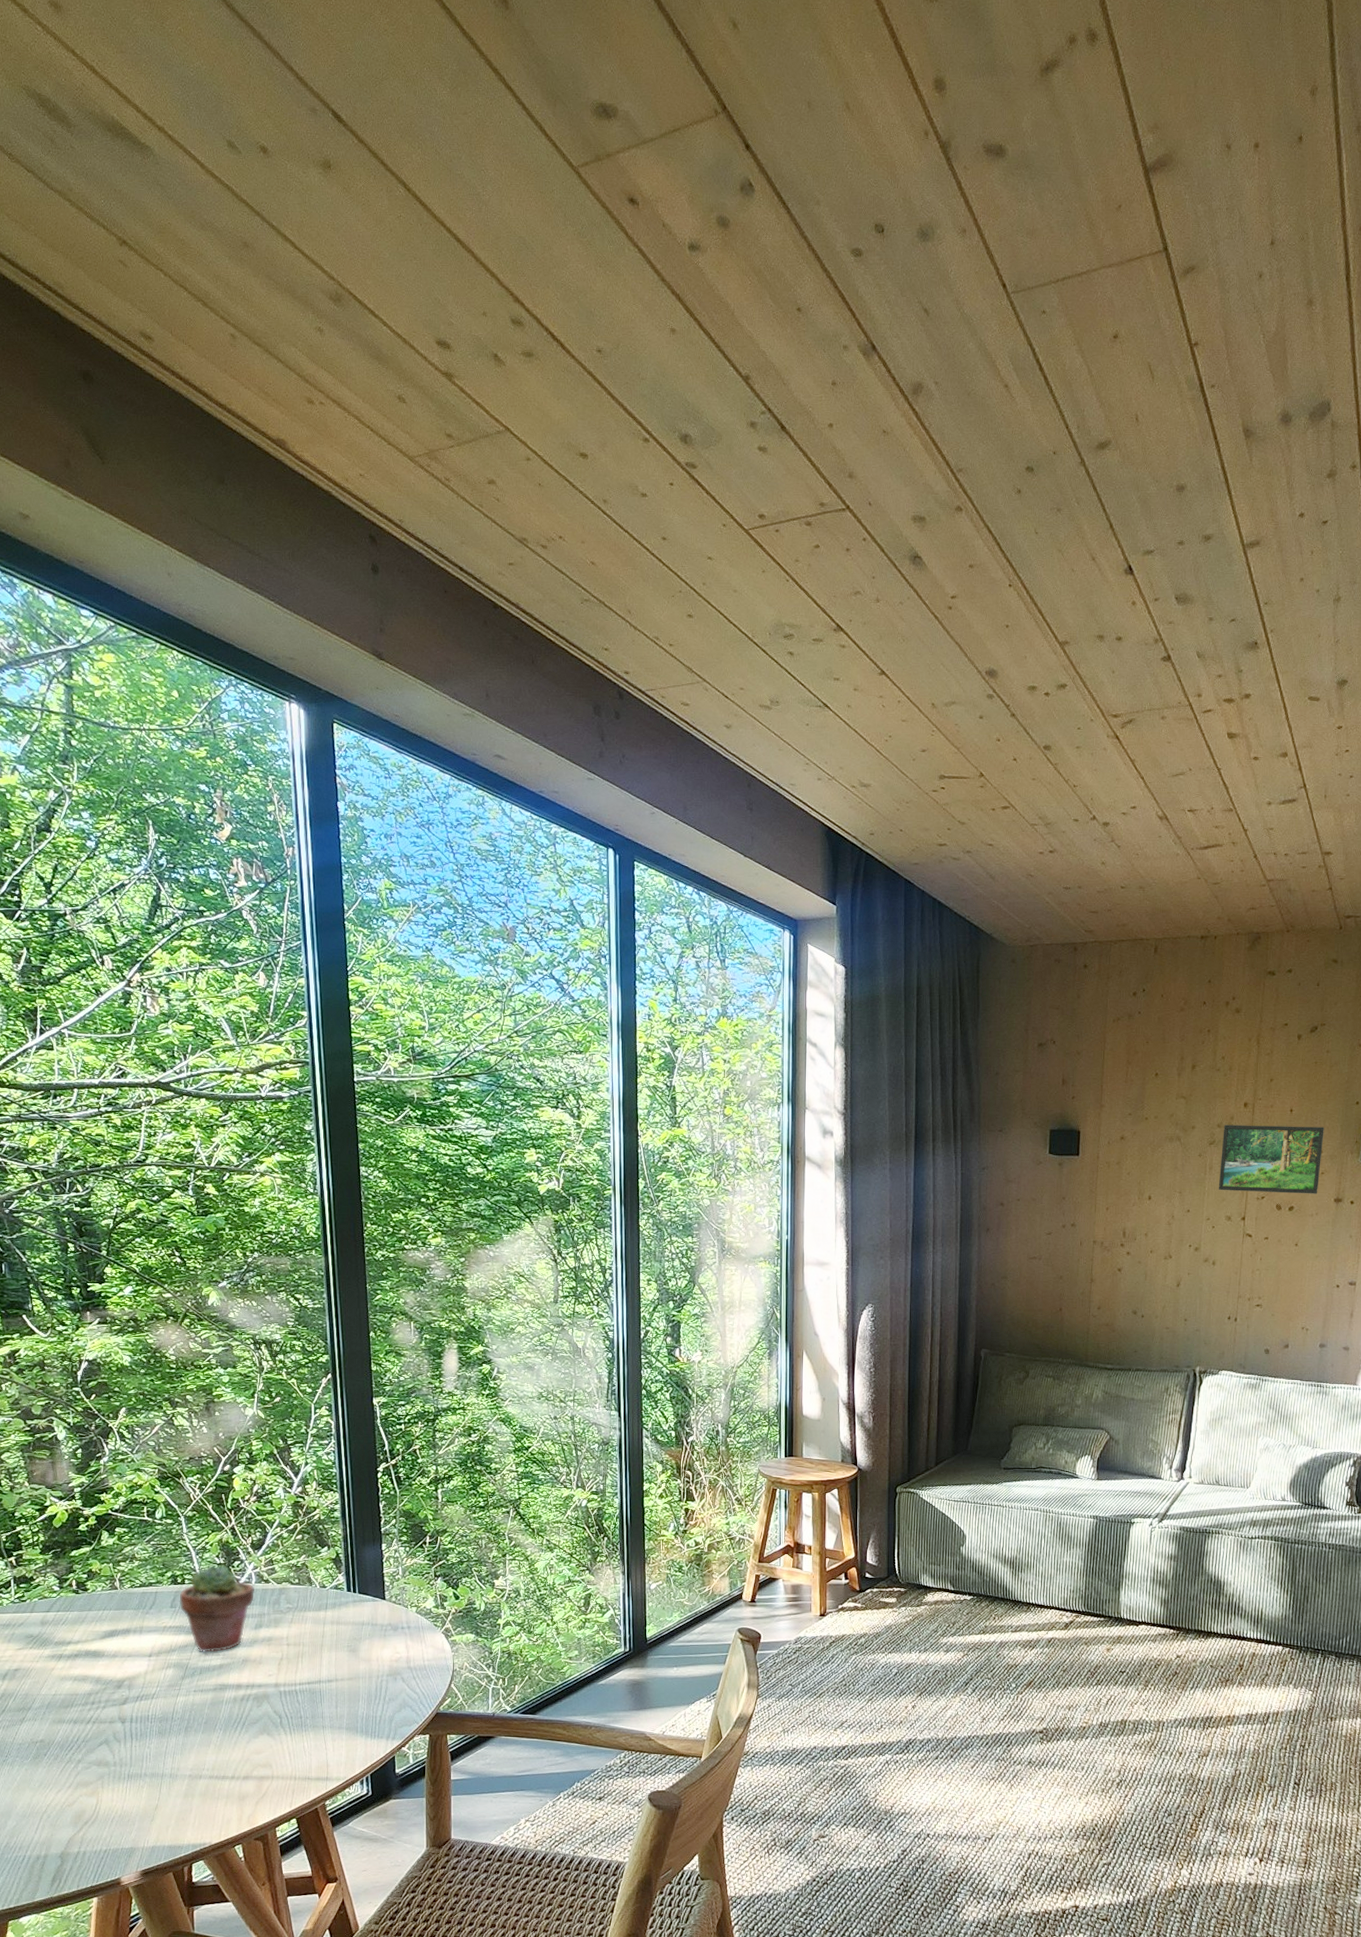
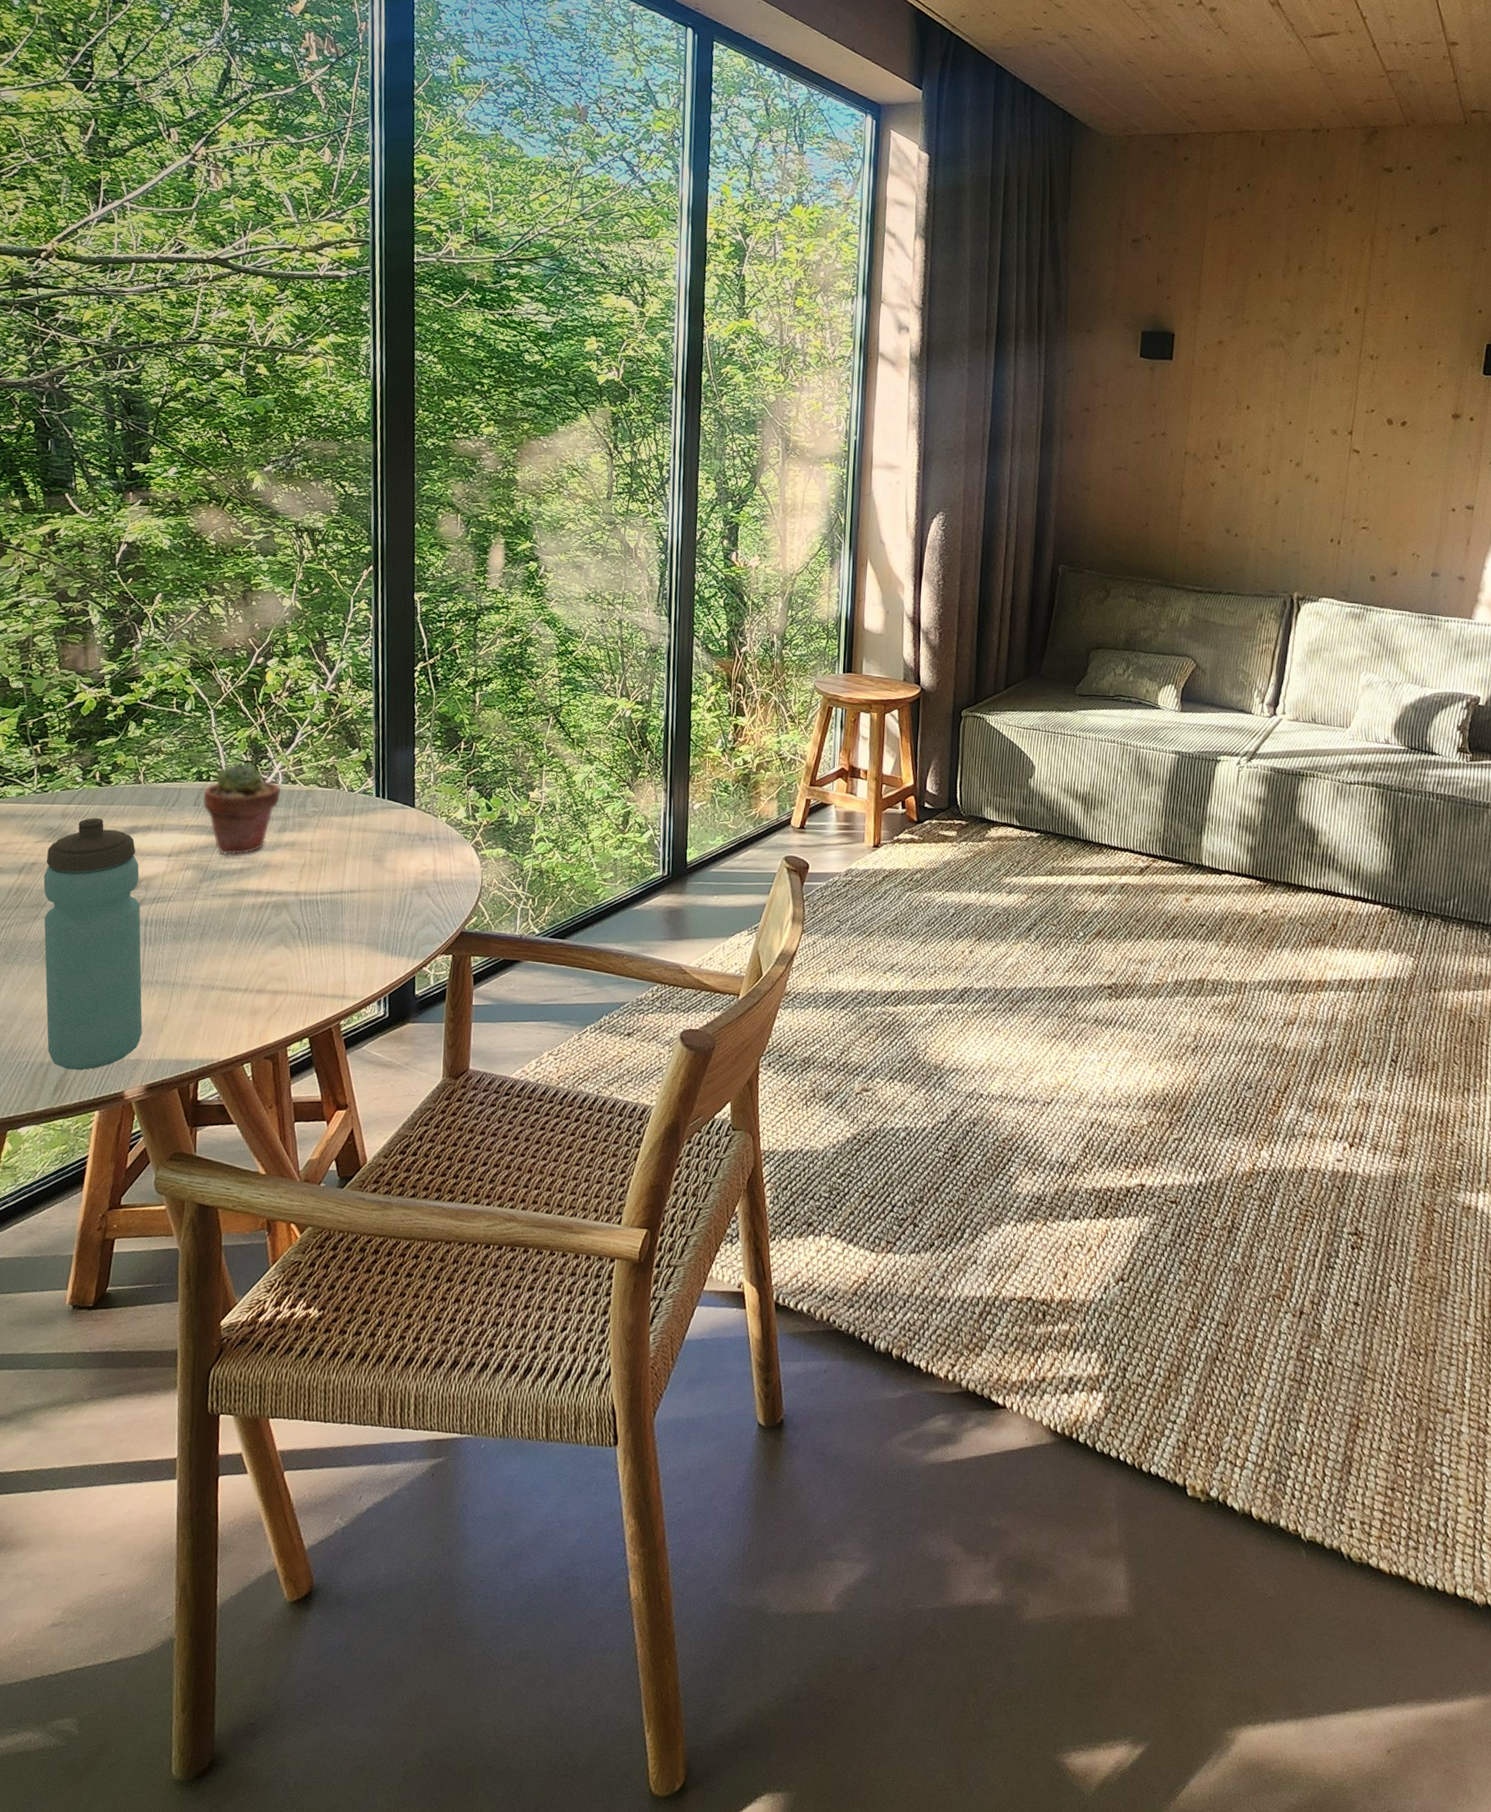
water bottle: none [27,1623,134,1861] -> present [43,817,143,1071]
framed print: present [1218,1124,1324,1194] -> none [1323,331,1443,409]

